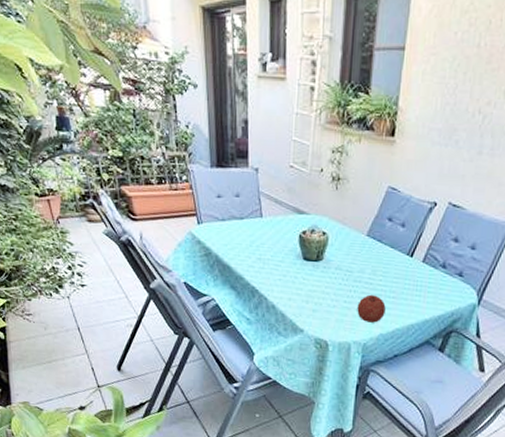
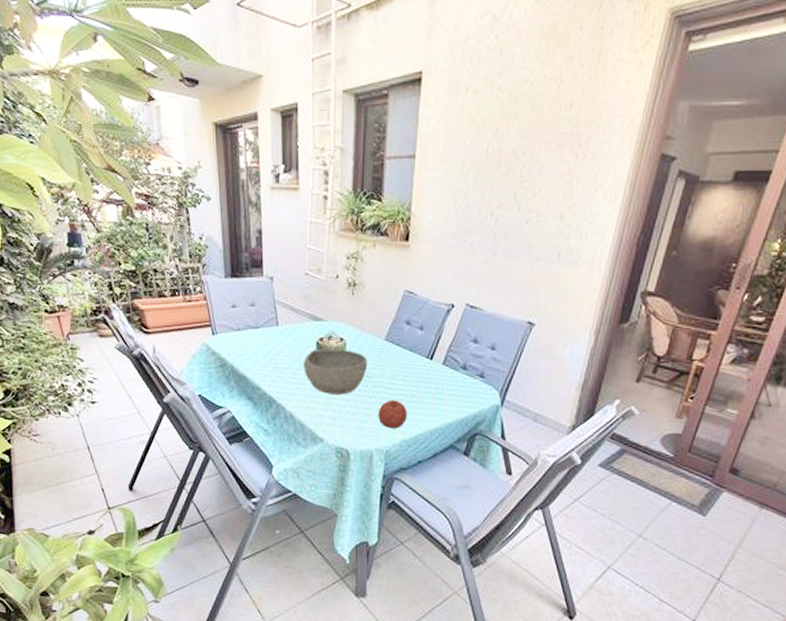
bowl: none [286,242,349,288] -> present [303,349,368,395]

